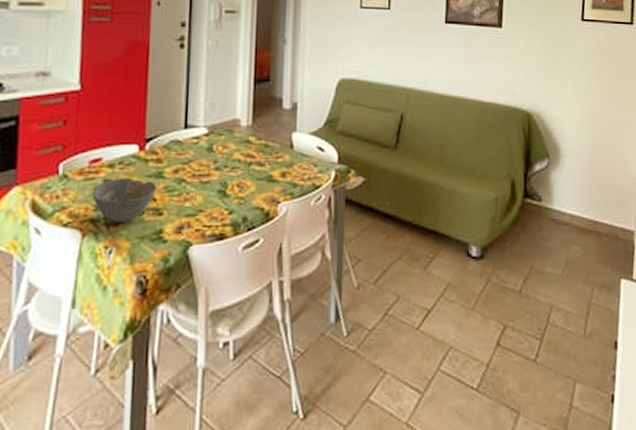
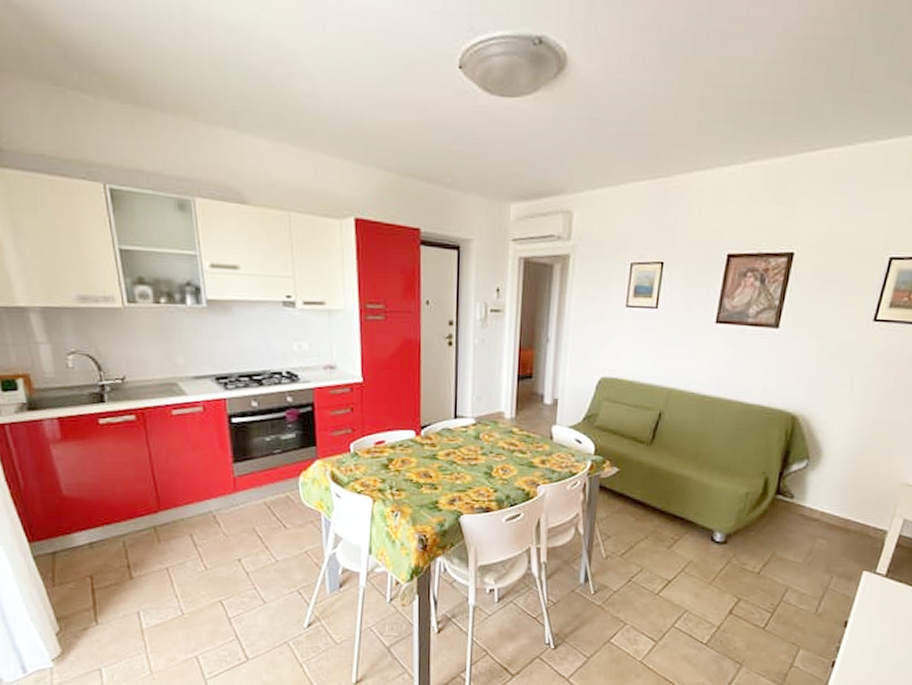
bowl: present [92,178,157,222] -> none [379,457,432,493]

